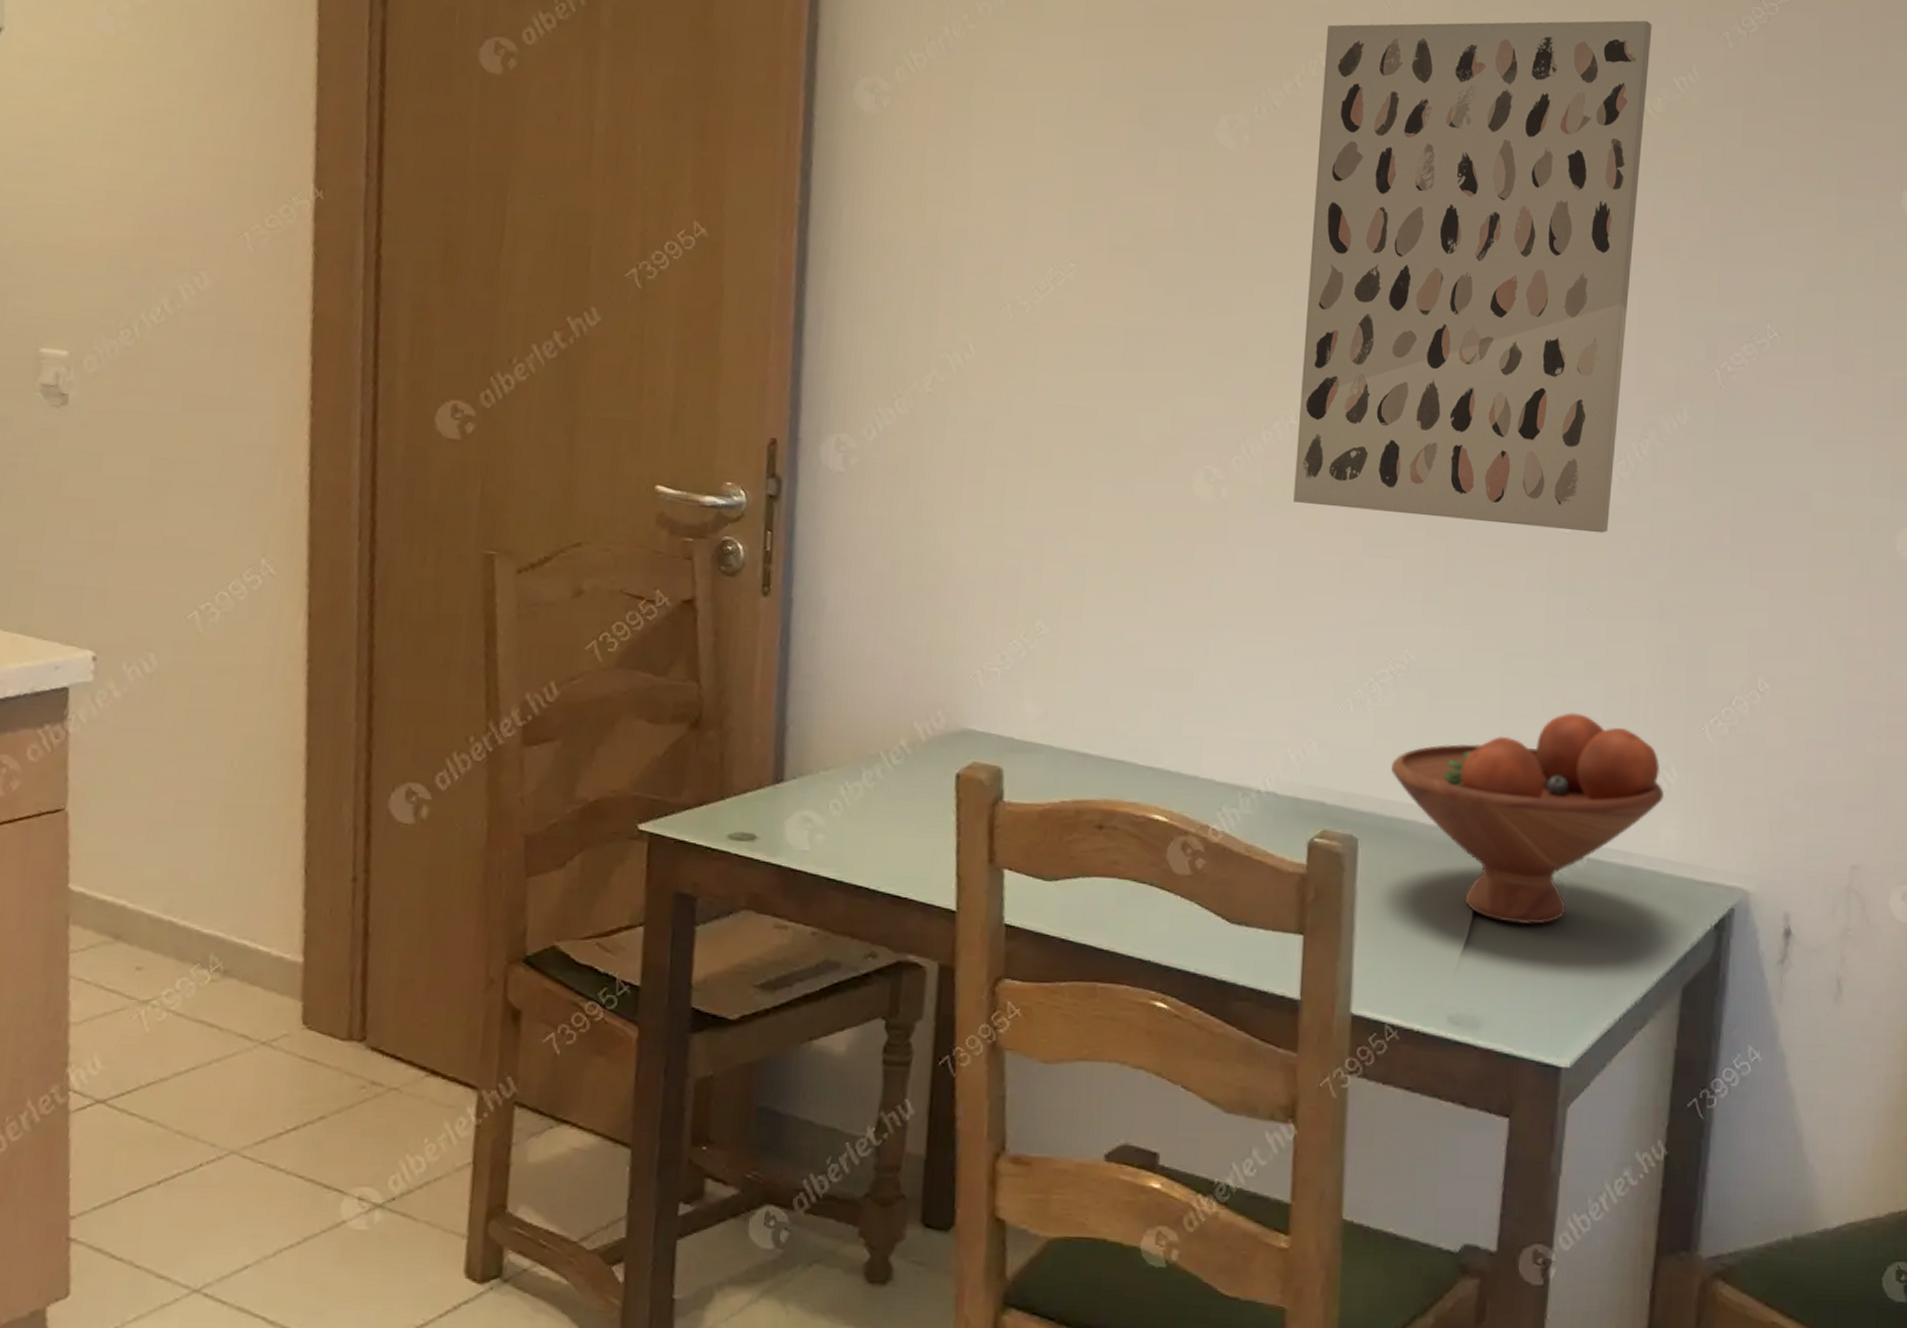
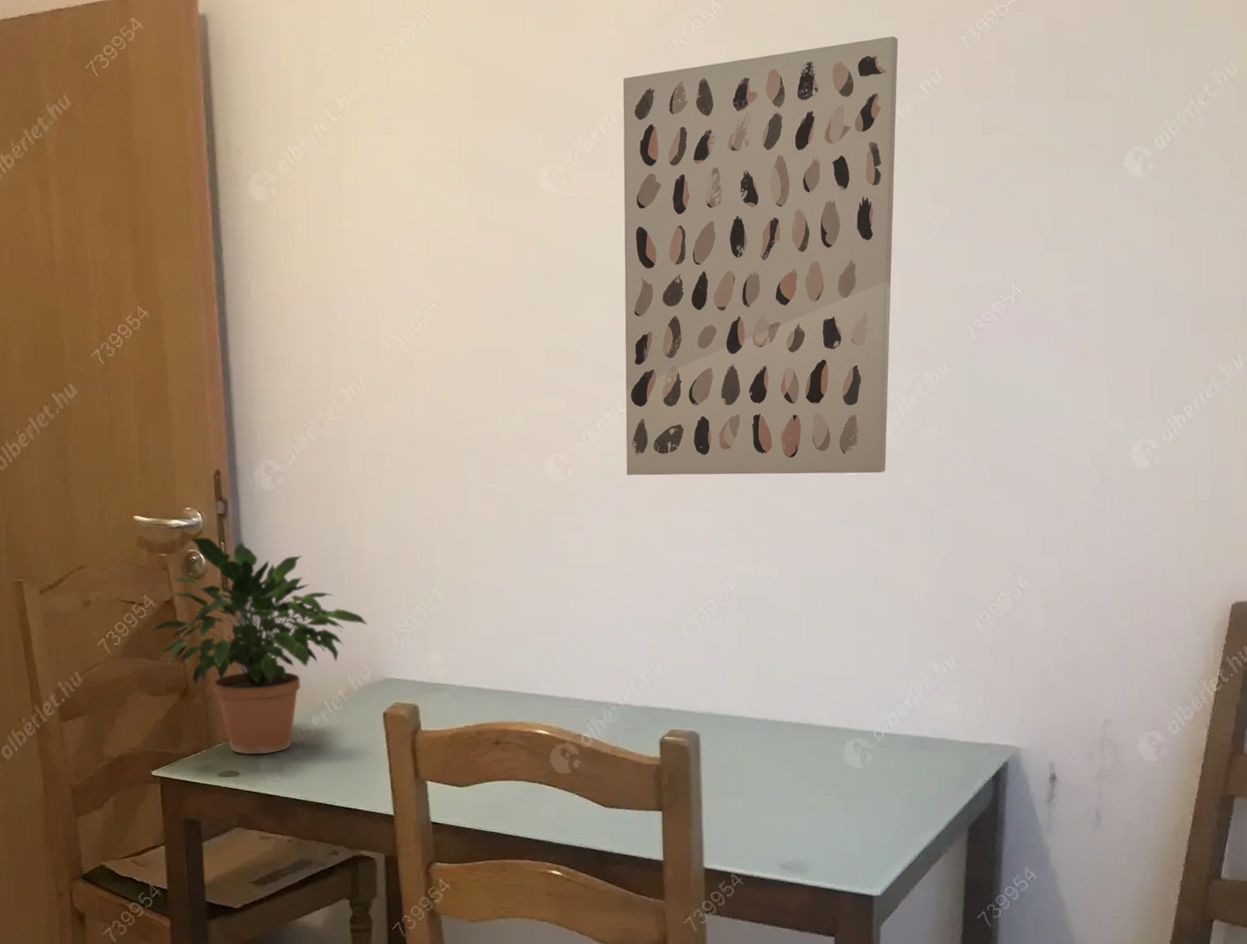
potted plant: none [657,520,948,815] -> present [149,537,368,755]
fruit bowl: present [1390,712,1665,925] -> none [721,619,945,789]

